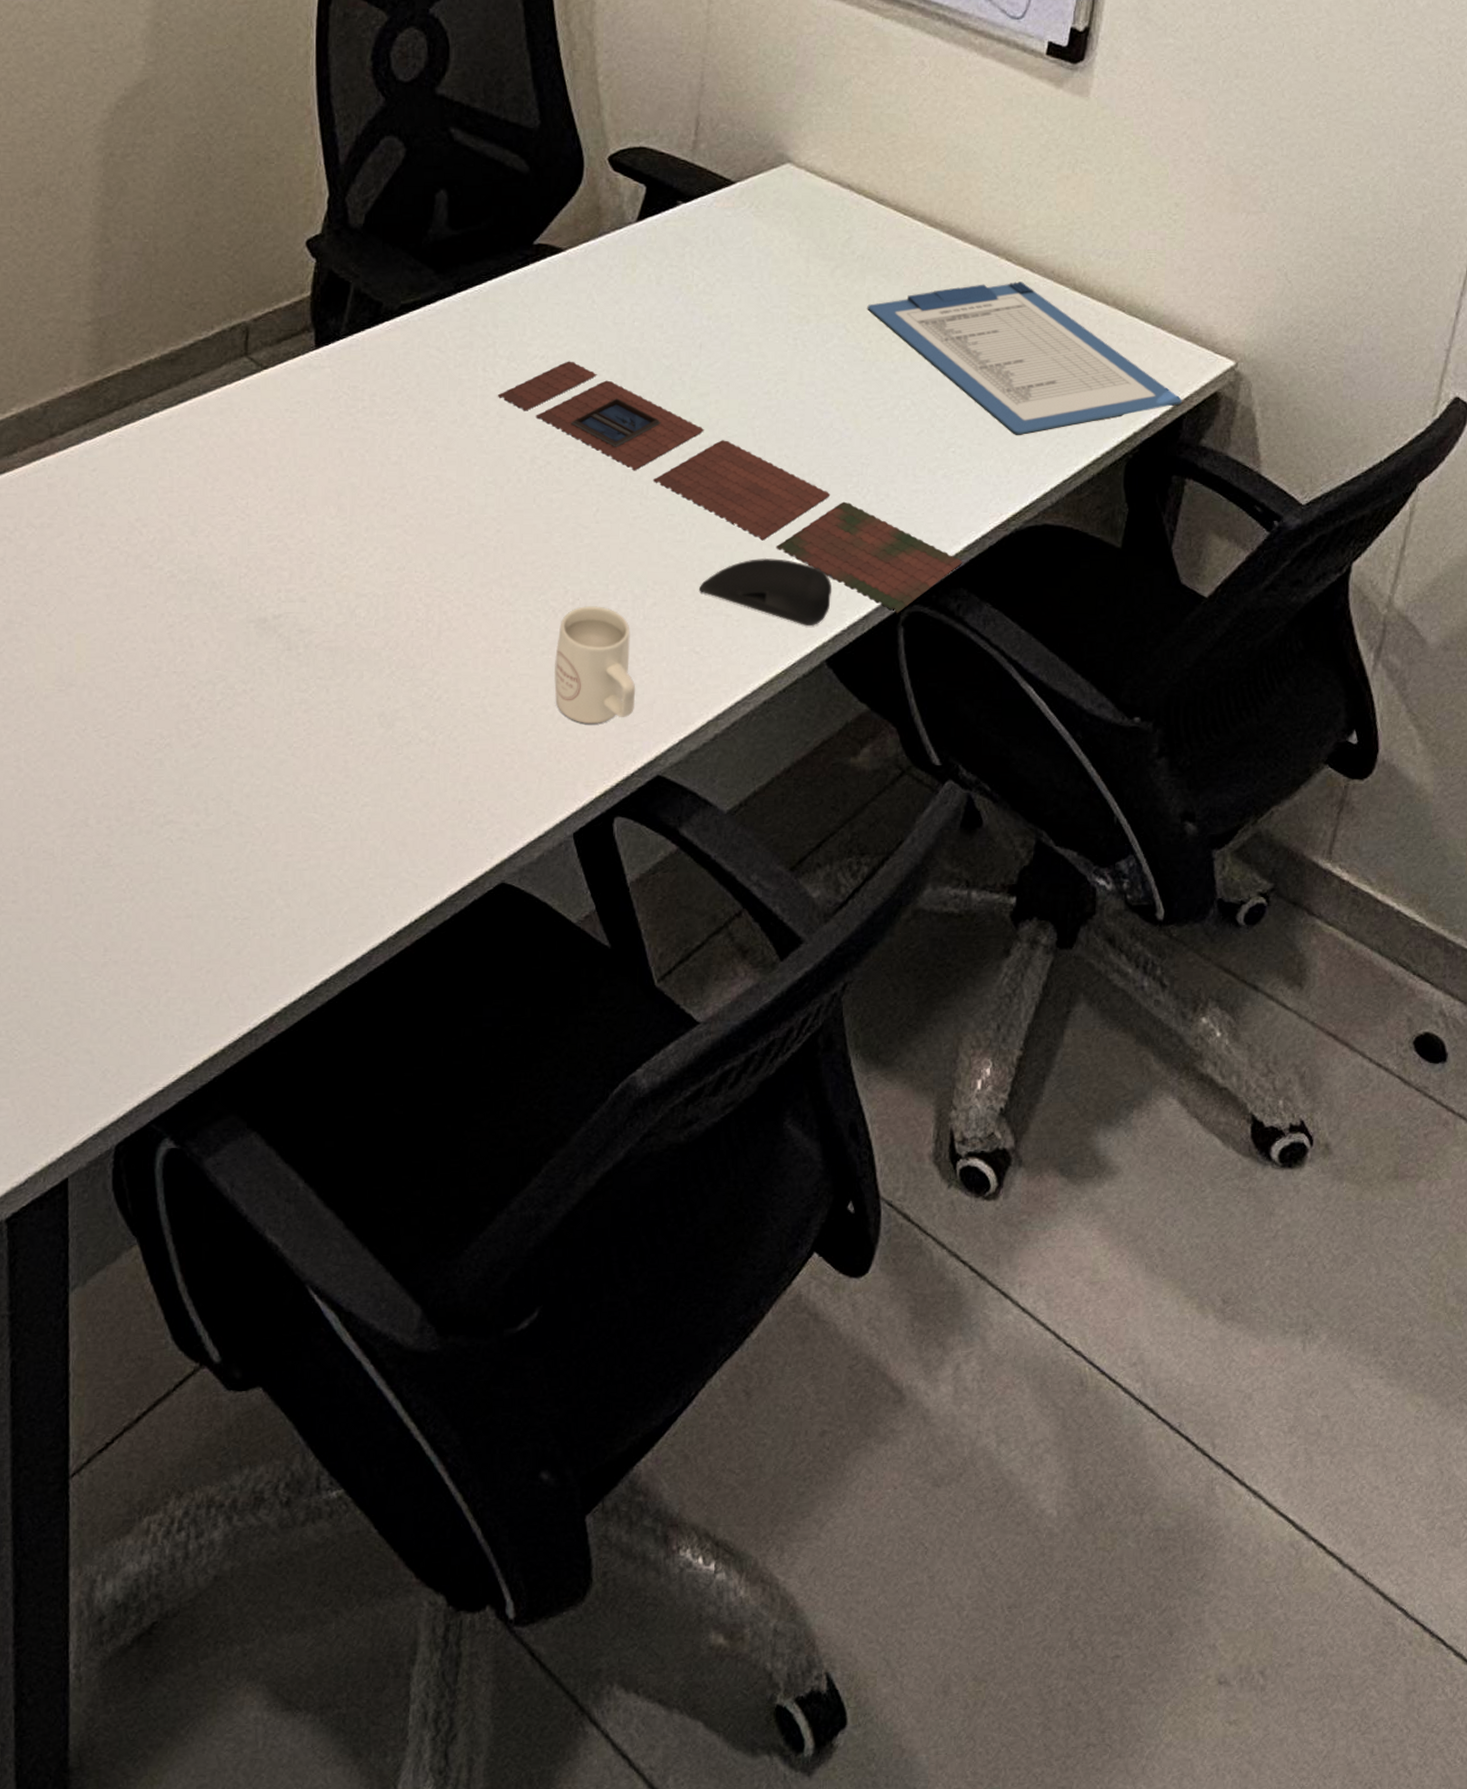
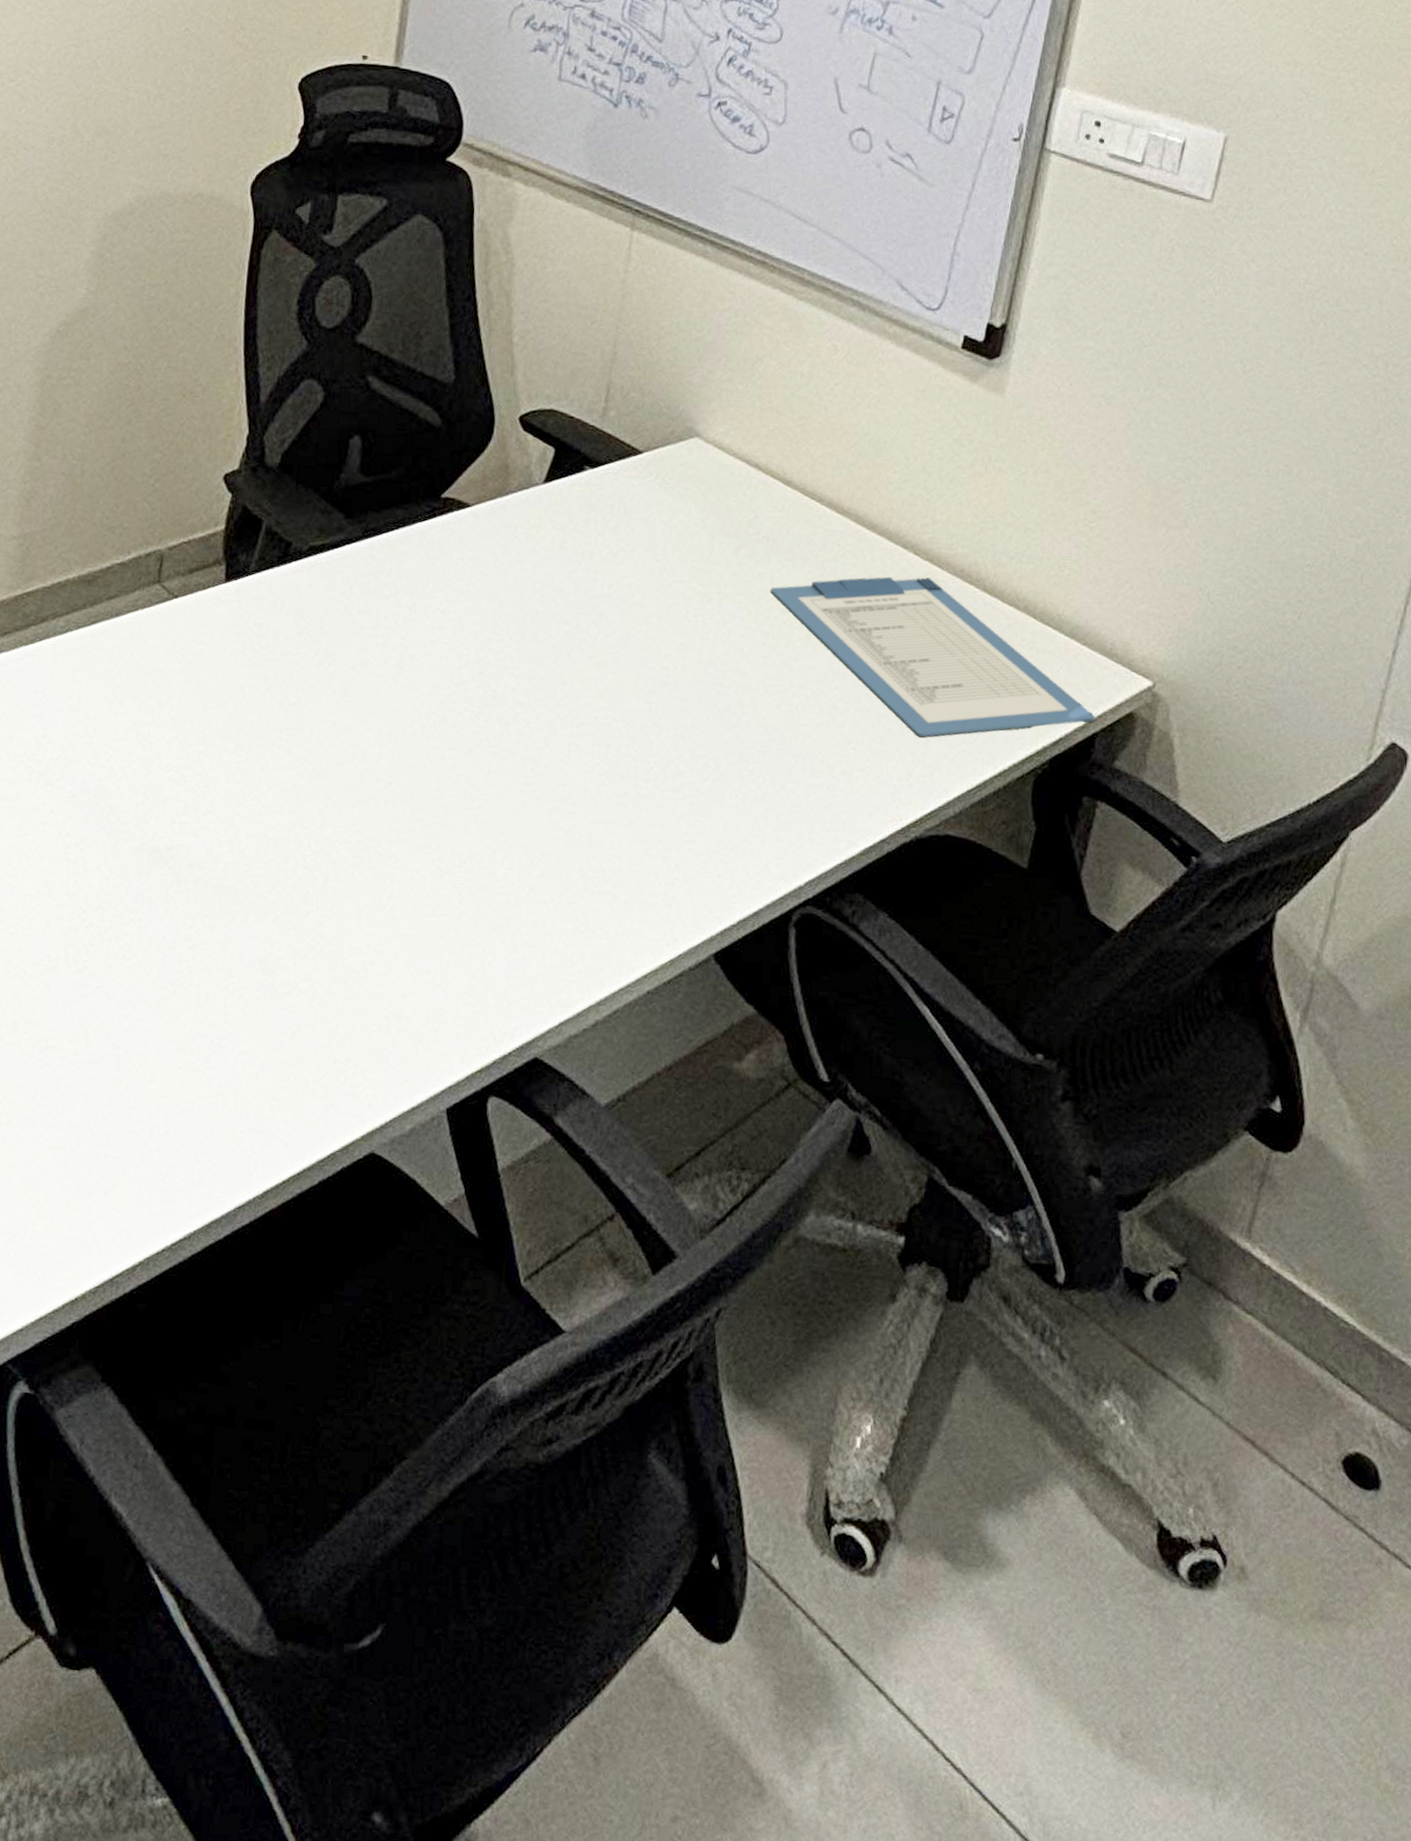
papers: present [497,361,962,614] -> none [397,617,859,914]
mug: present [554,606,636,725] -> none [436,870,518,996]
computer mouse: present [700,557,832,627] -> none [587,839,723,917]

